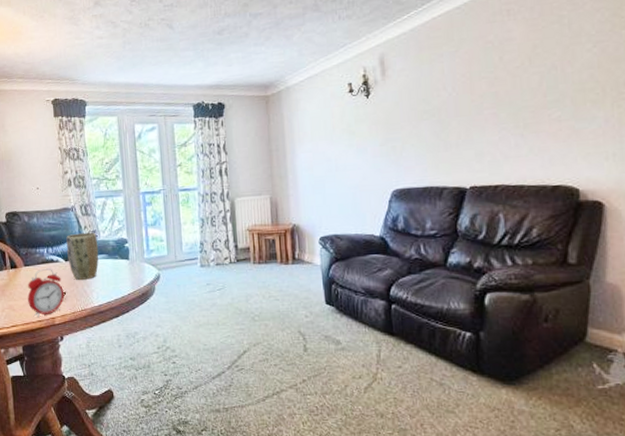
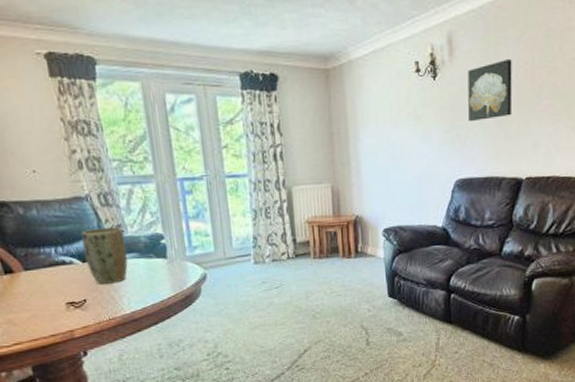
alarm clock: present [27,268,65,317] -> none [31,271,85,331]
wall art: none [401,74,450,135] -> present [467,59,512,122]

